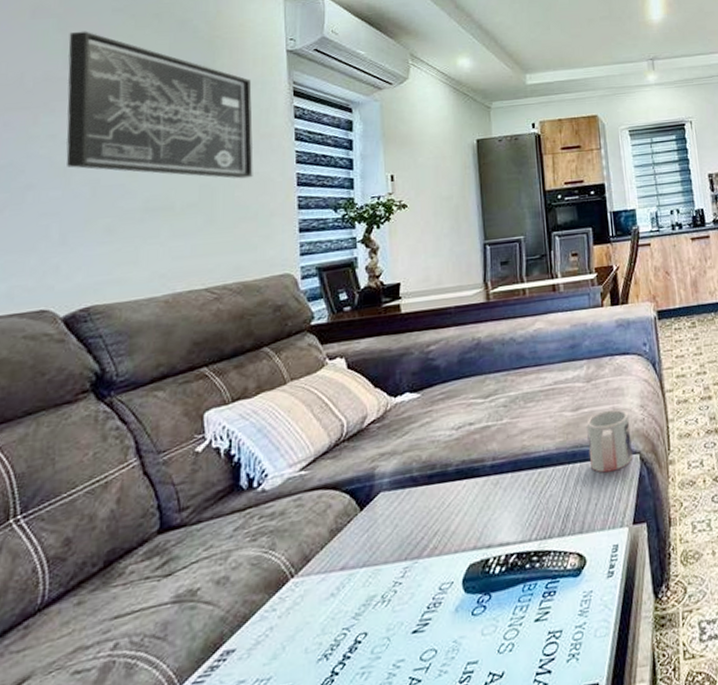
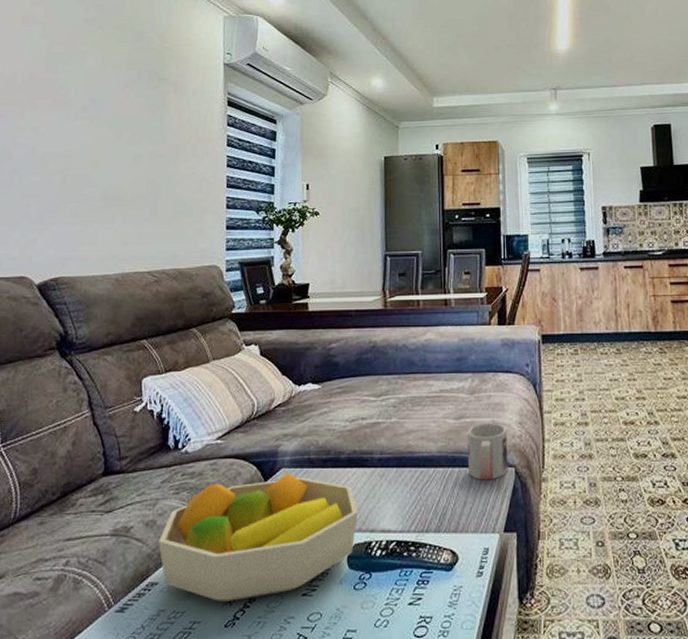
wall art: present [66,31,253,179] -> none [44,38,193,177]
fruit bowl: none [234,495,472,658] -> present [159,471,358,601]

